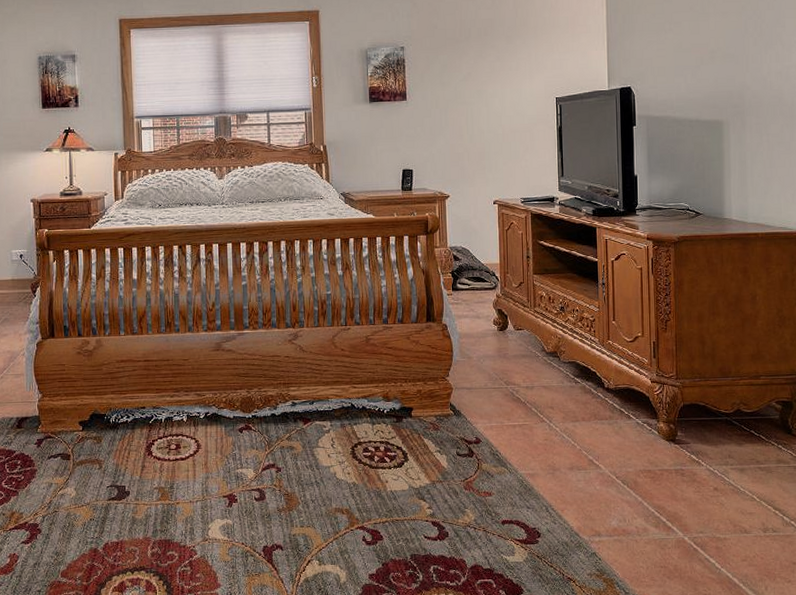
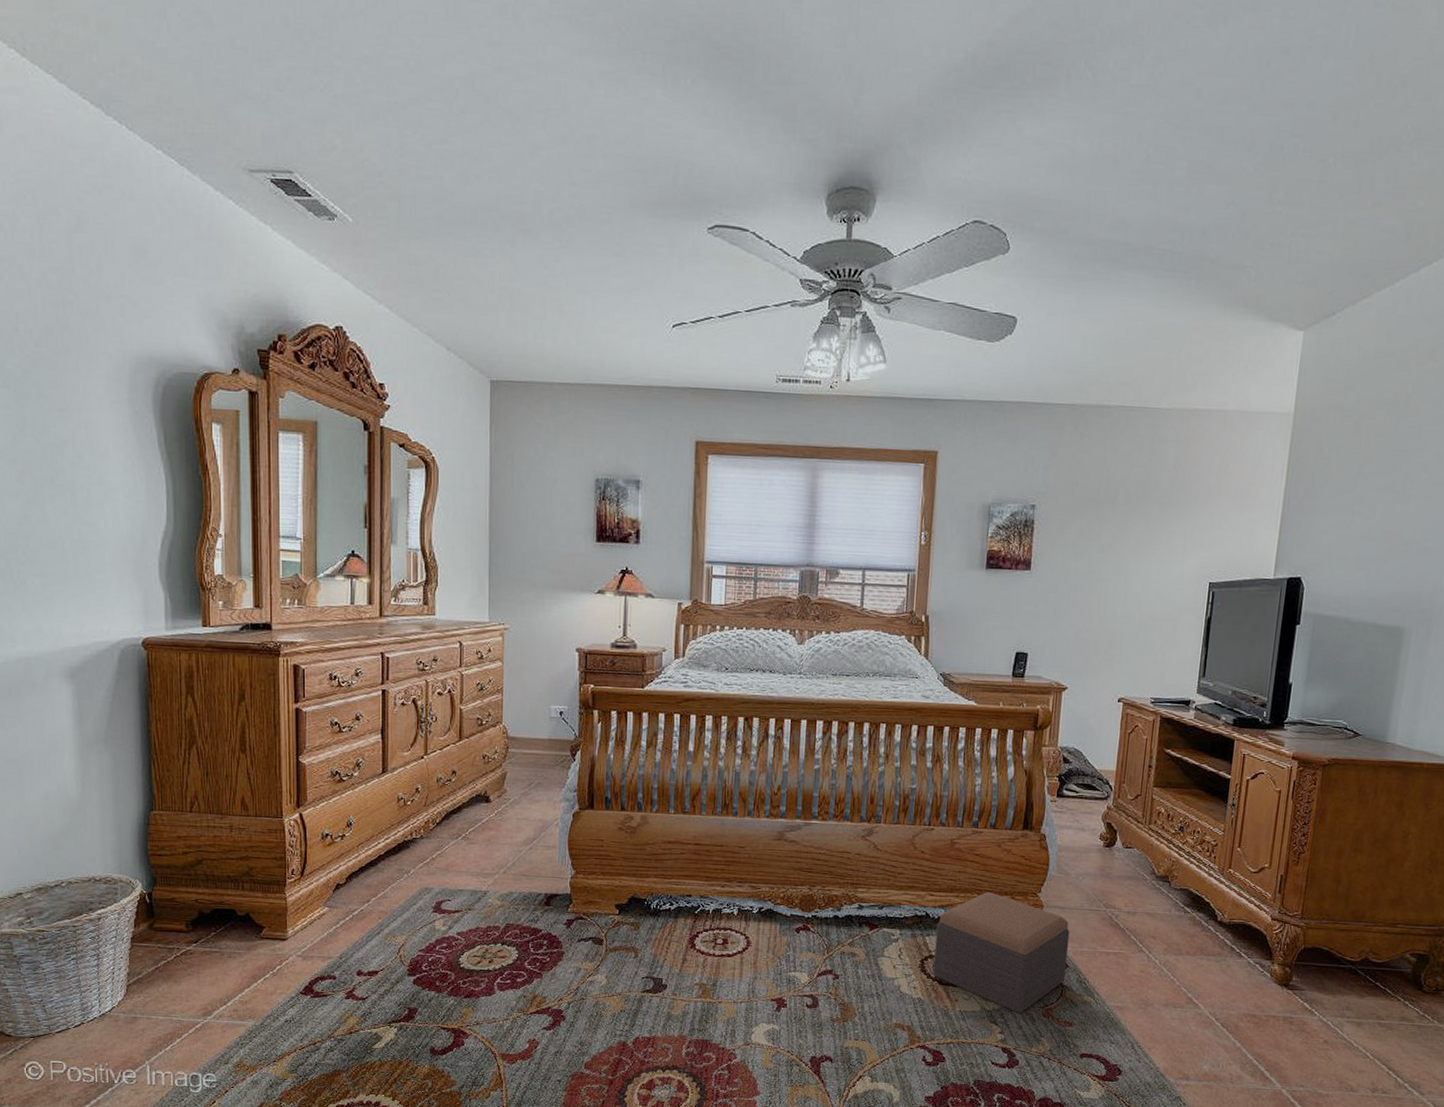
footstool: none [362,380,480,489] -> present [932,892,1070,1014]

